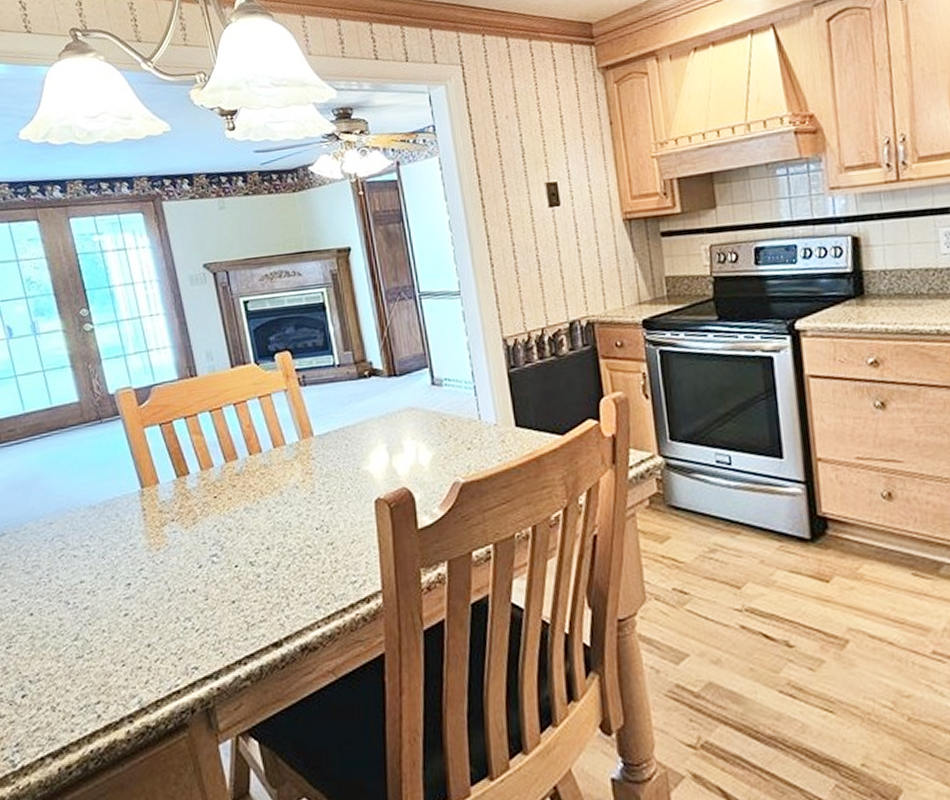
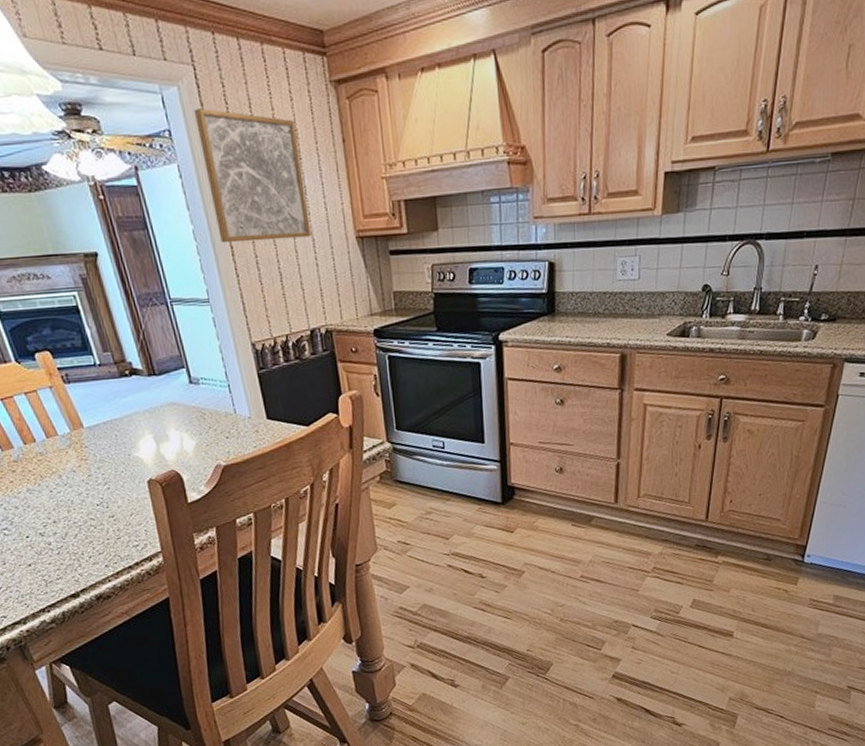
wall art: none [460,103,574,232] -> present [194,108,311,243]

